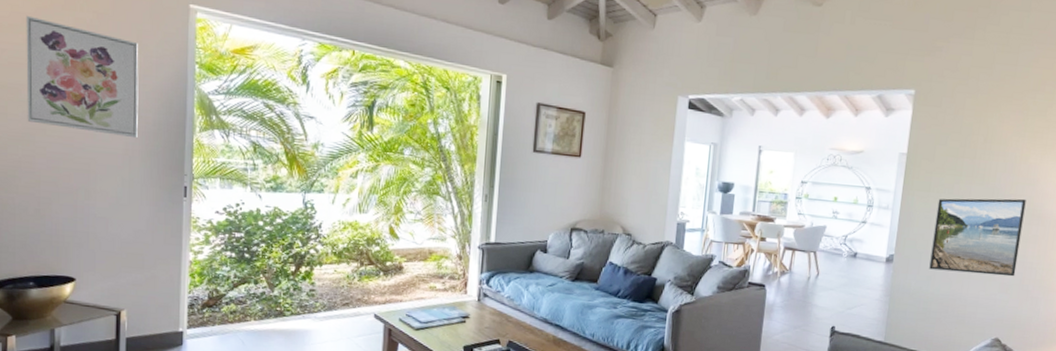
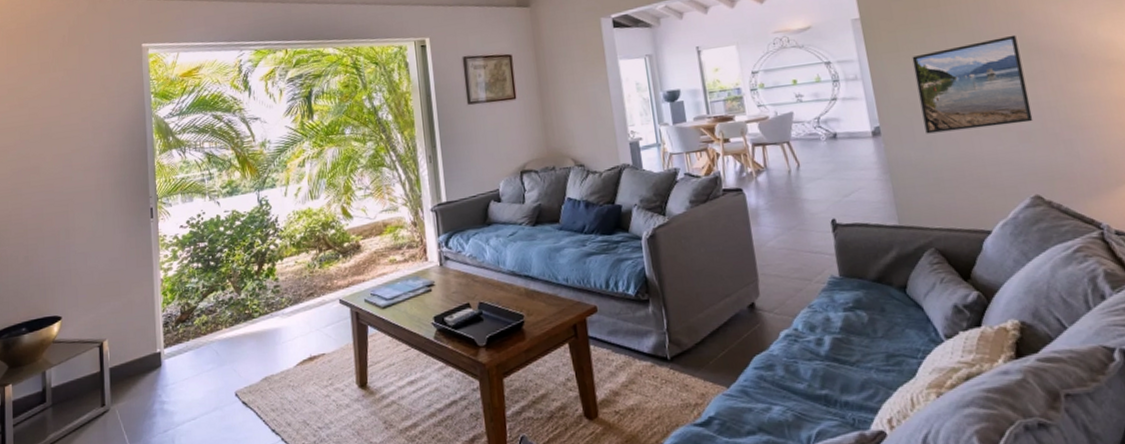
wall art: present [26,15,139,139] -> none [11,85,107,178]

